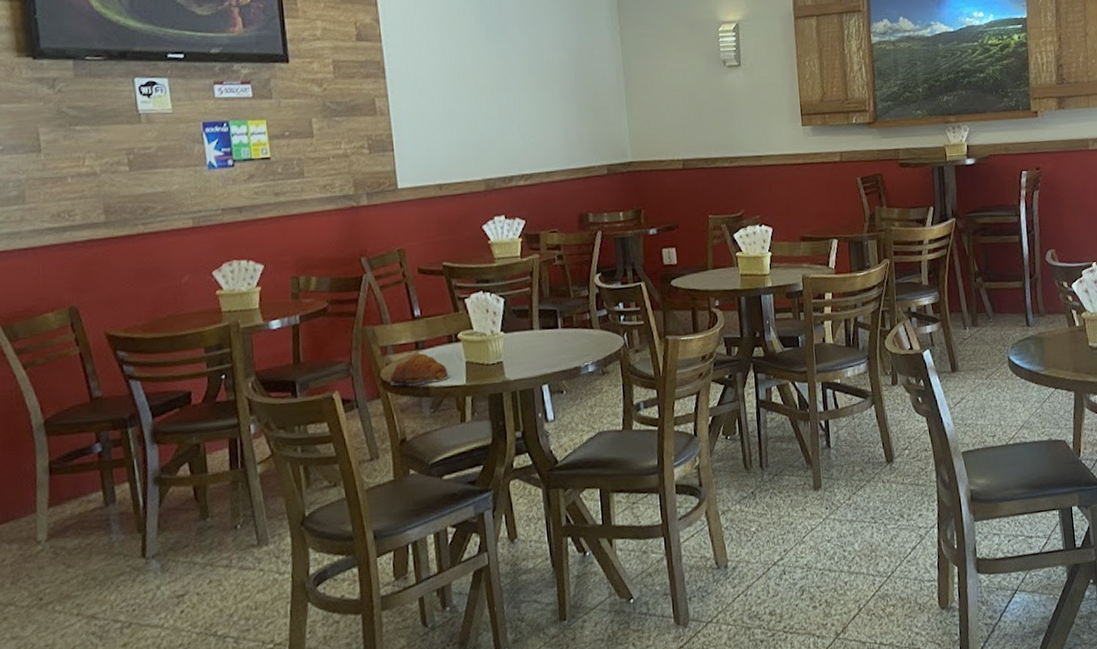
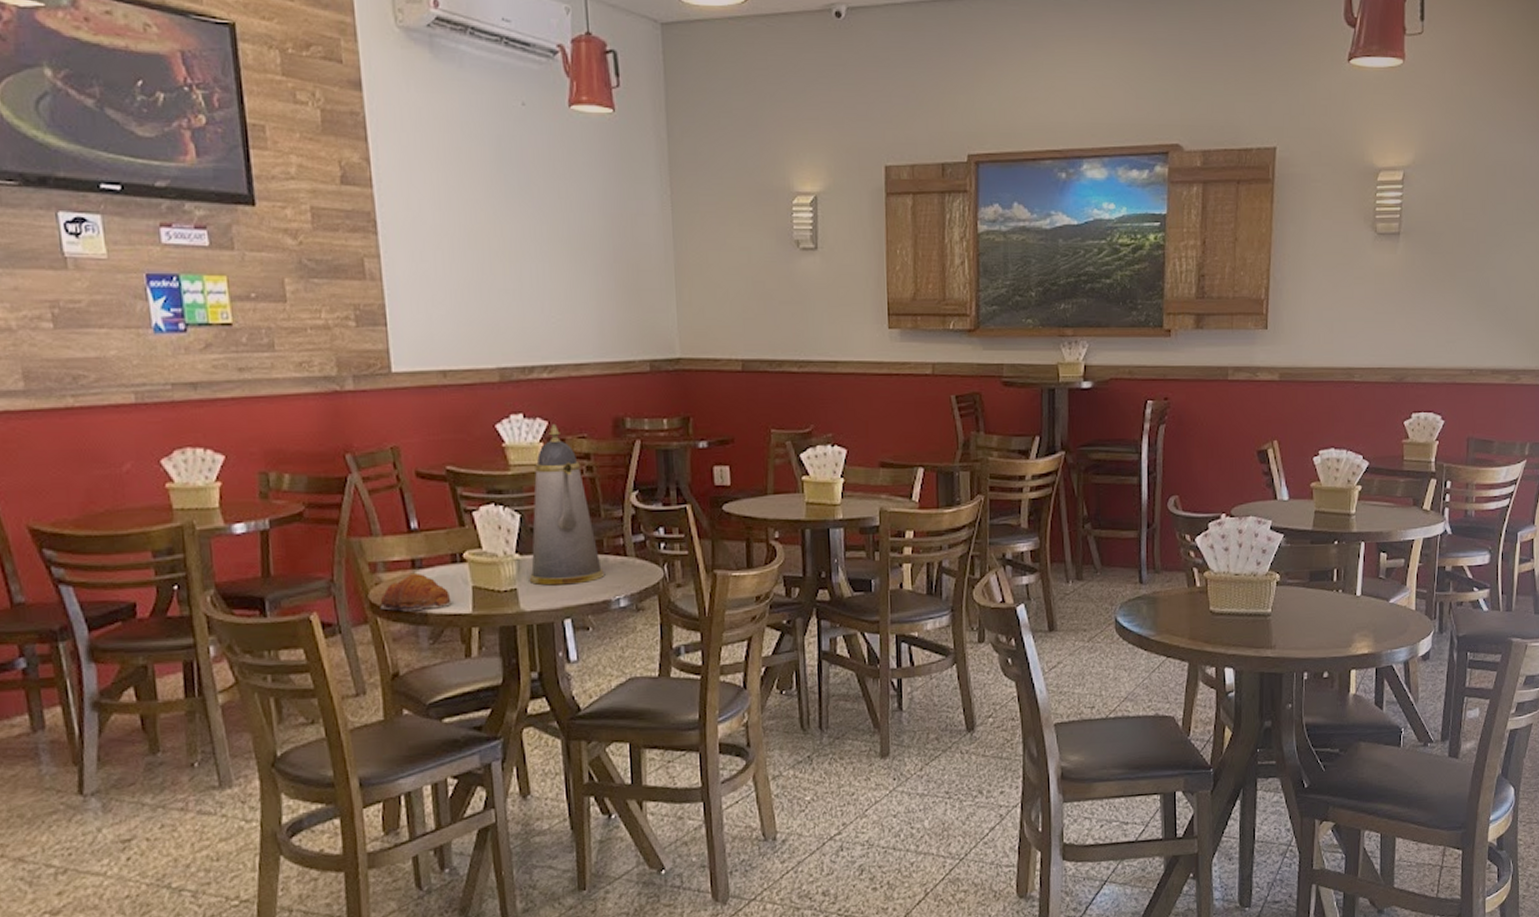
coffee pot: none [512,222,576,358] -> present [529,423,605,586]

